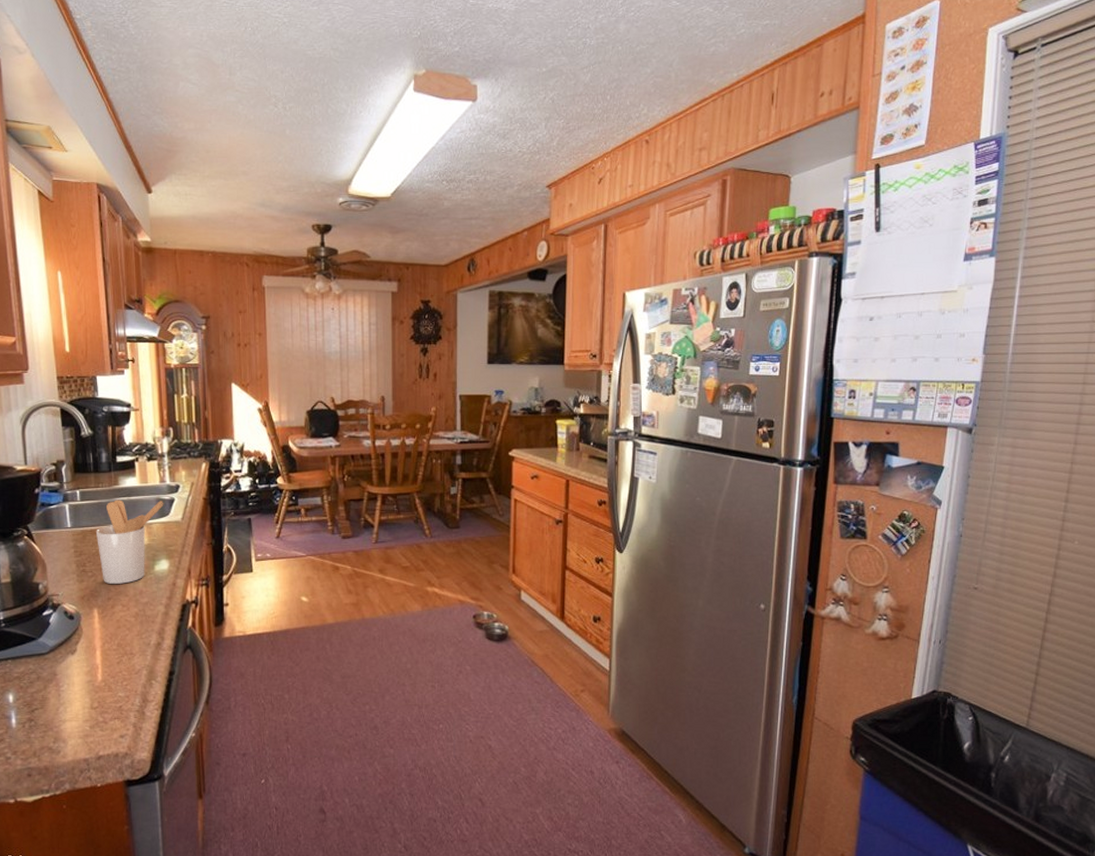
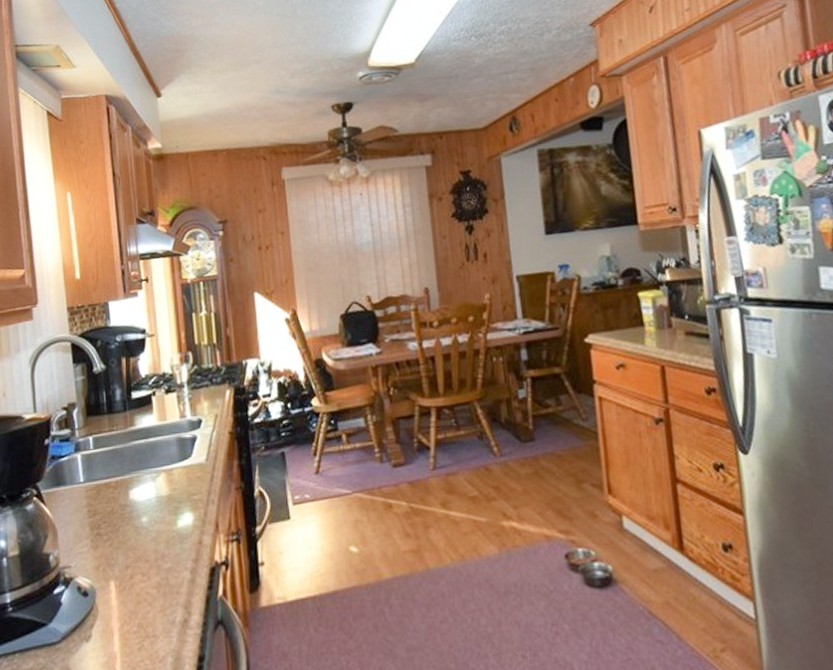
utensil holder: present [95,499,164,584] -> none [110,440,186,548]

